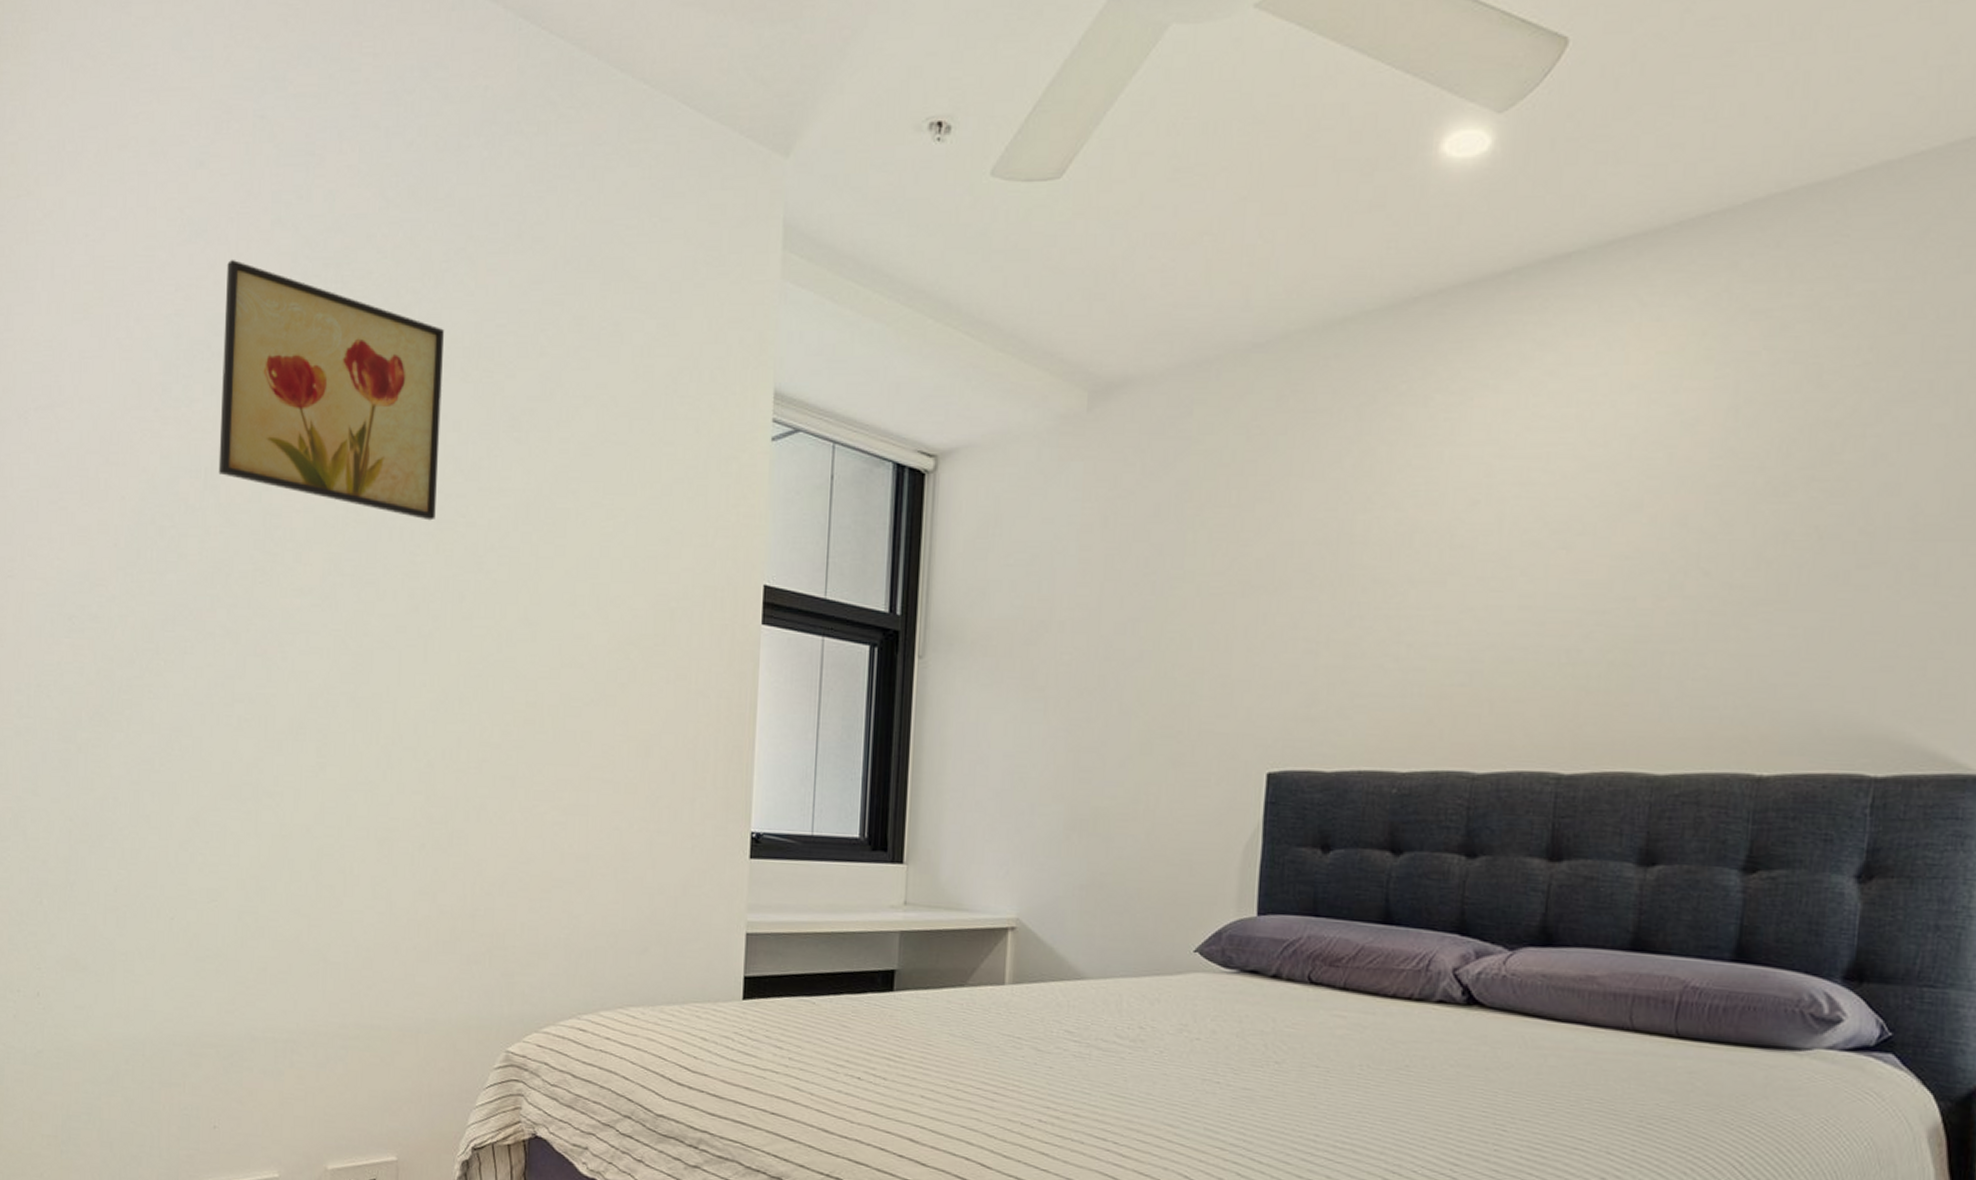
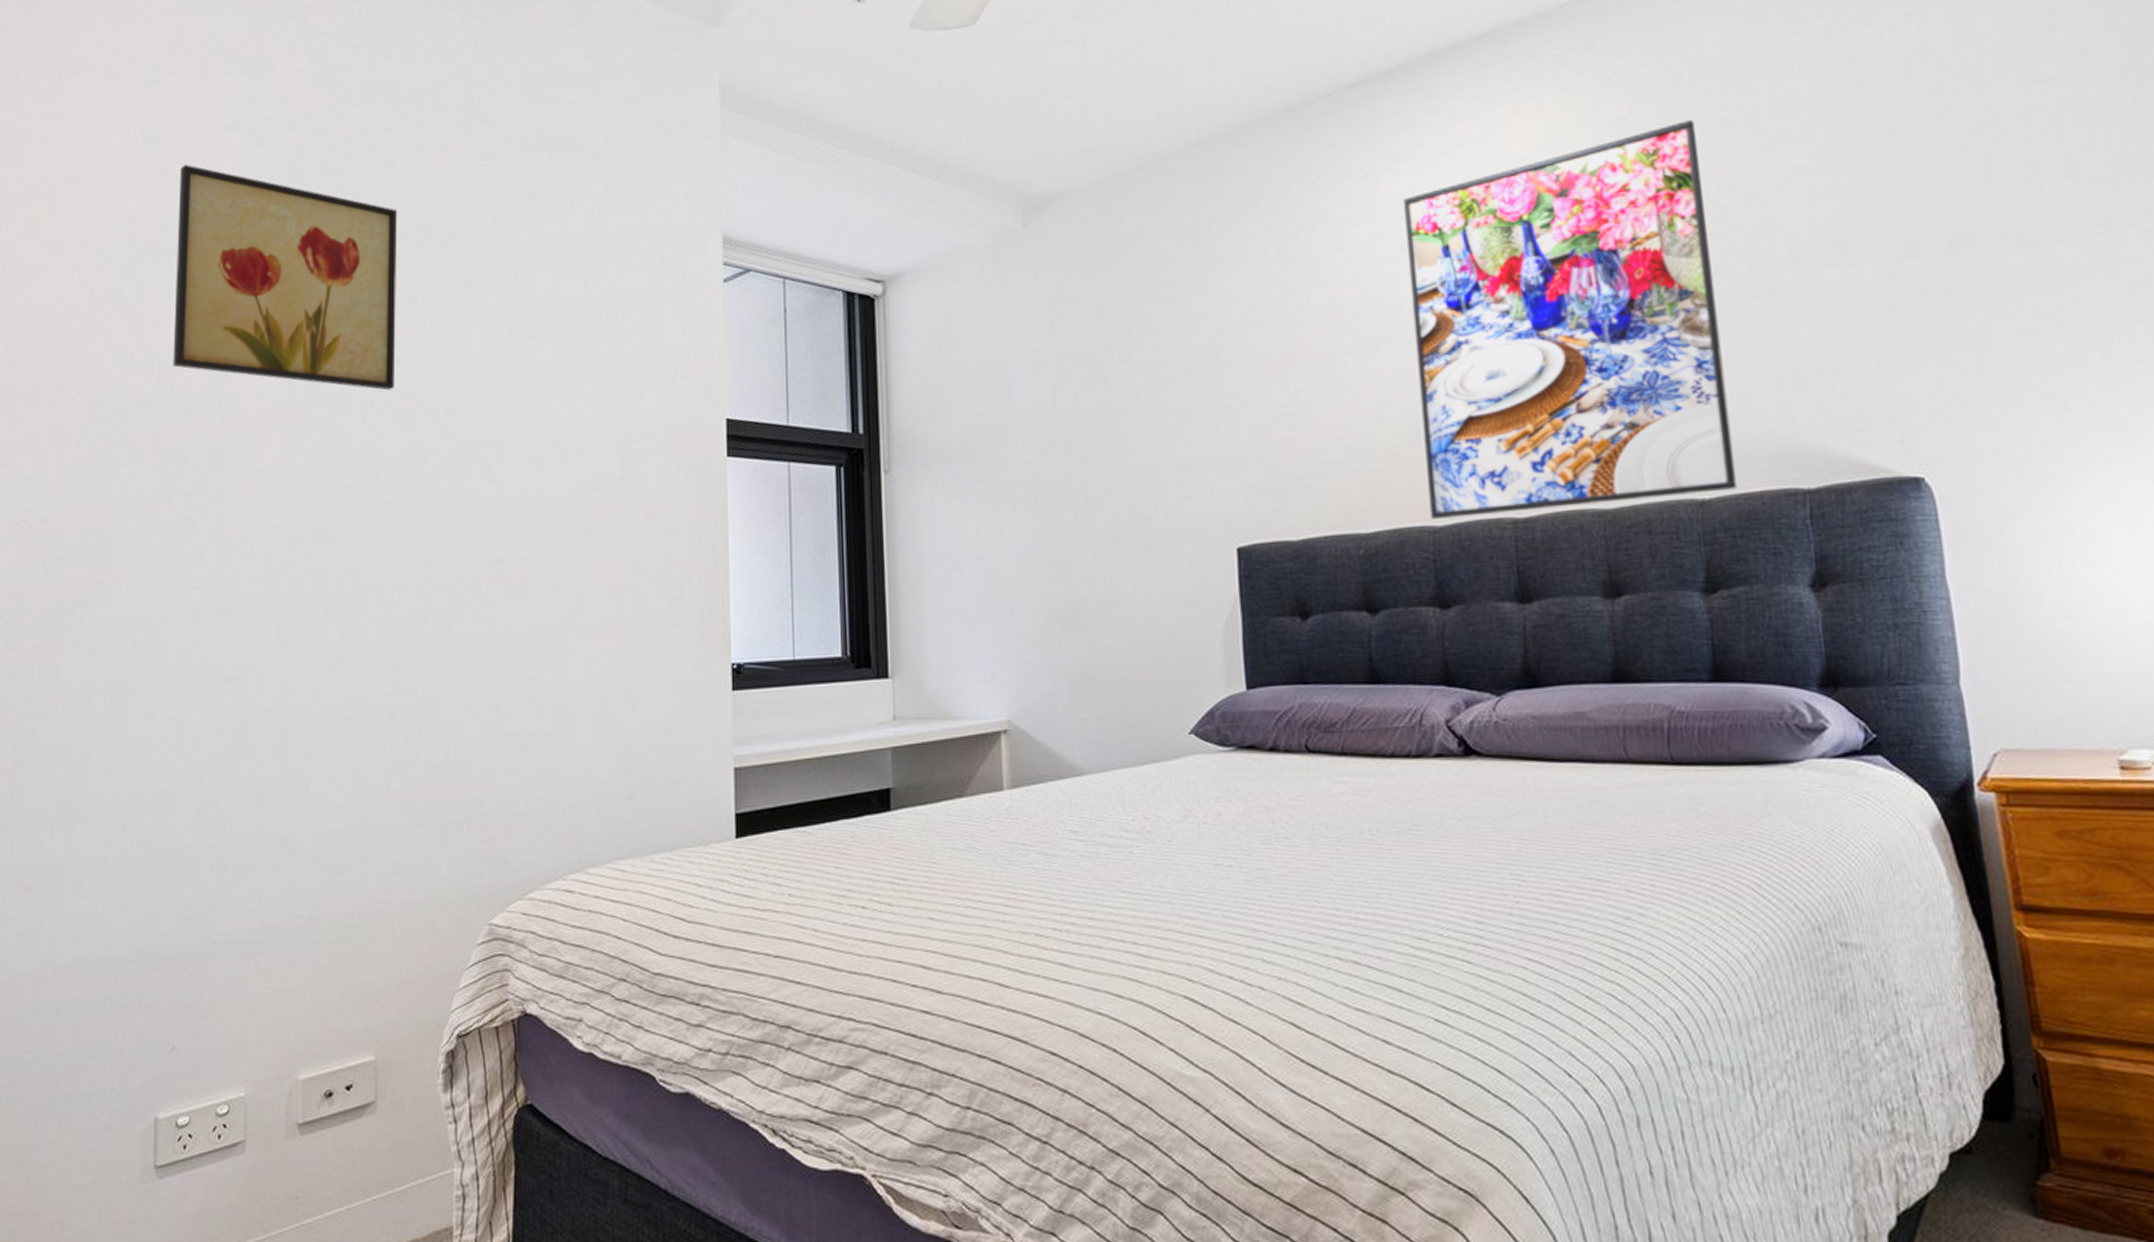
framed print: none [1470,361,1834,769] -> present [1402,120,1738,519]

